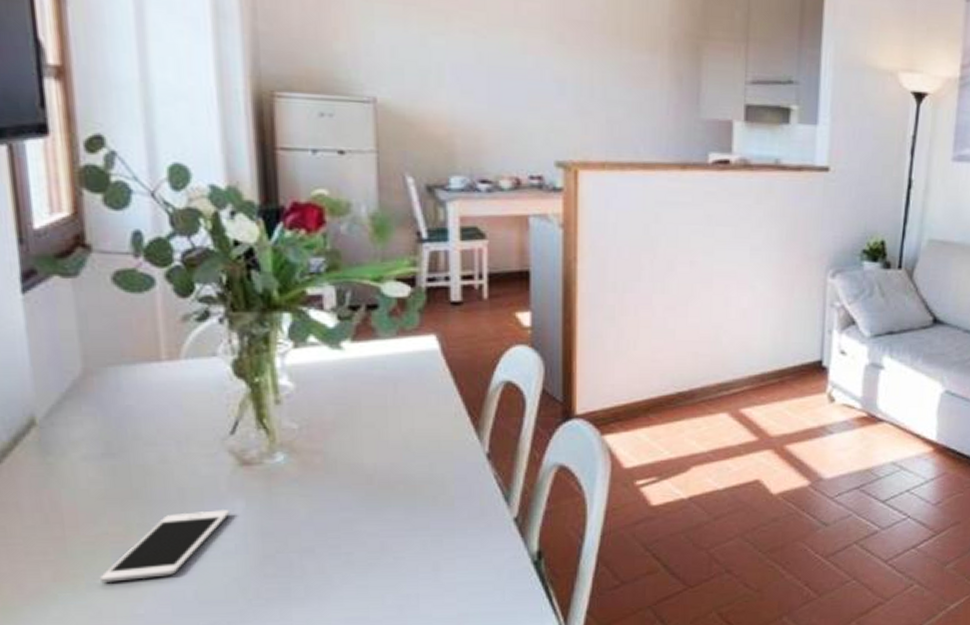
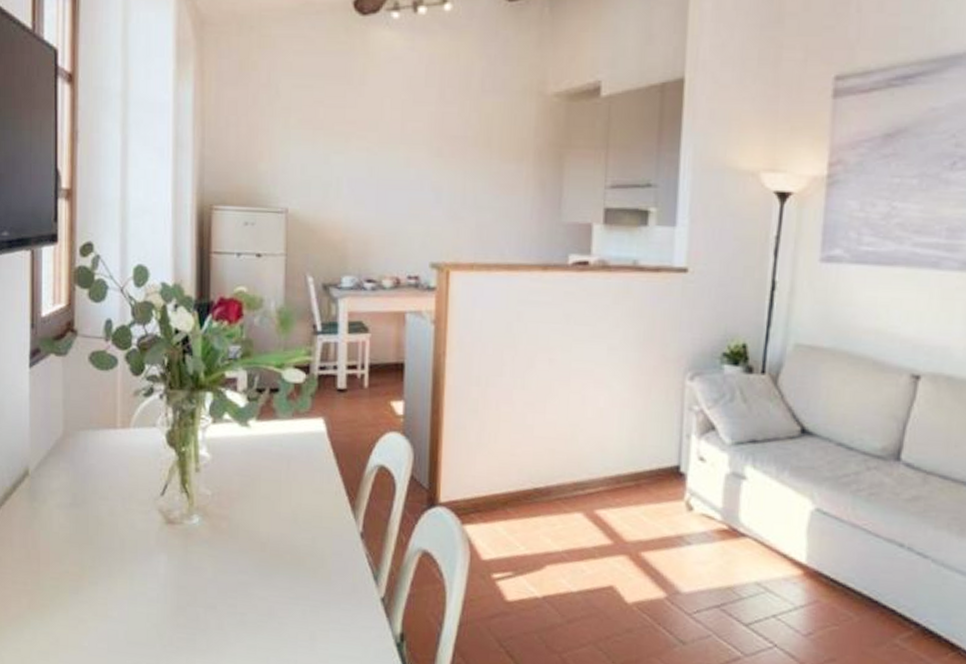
cell phone: present [100,510,231,582] -> none [60,561,156,616]

